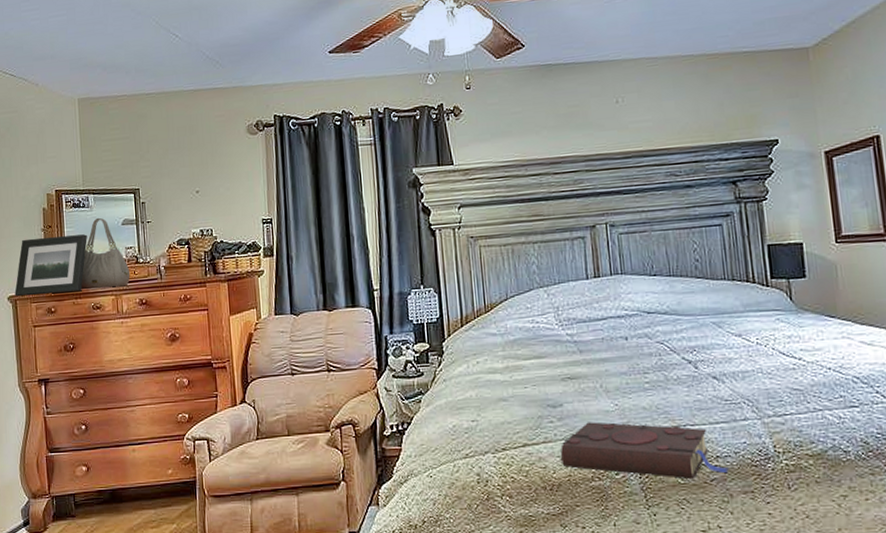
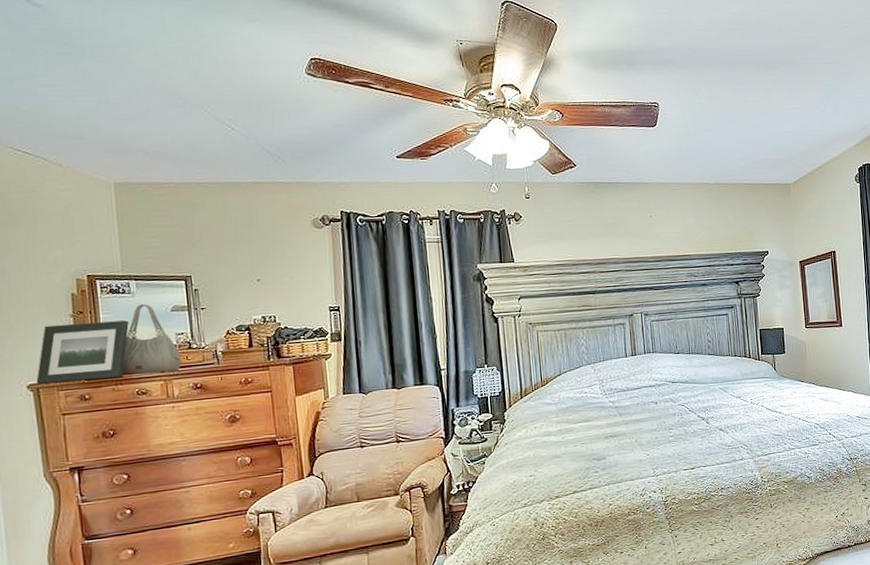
book: present [561,421,729,480] -> none [604,468,730,507]

